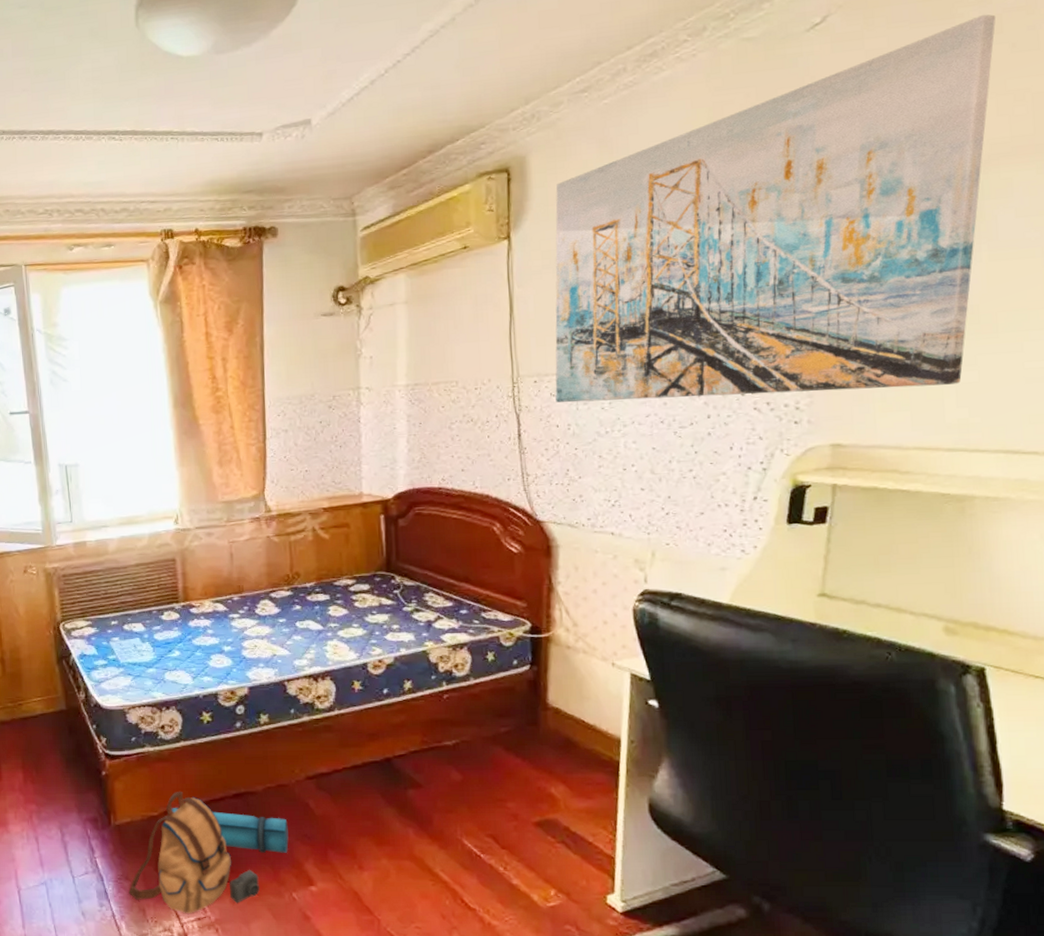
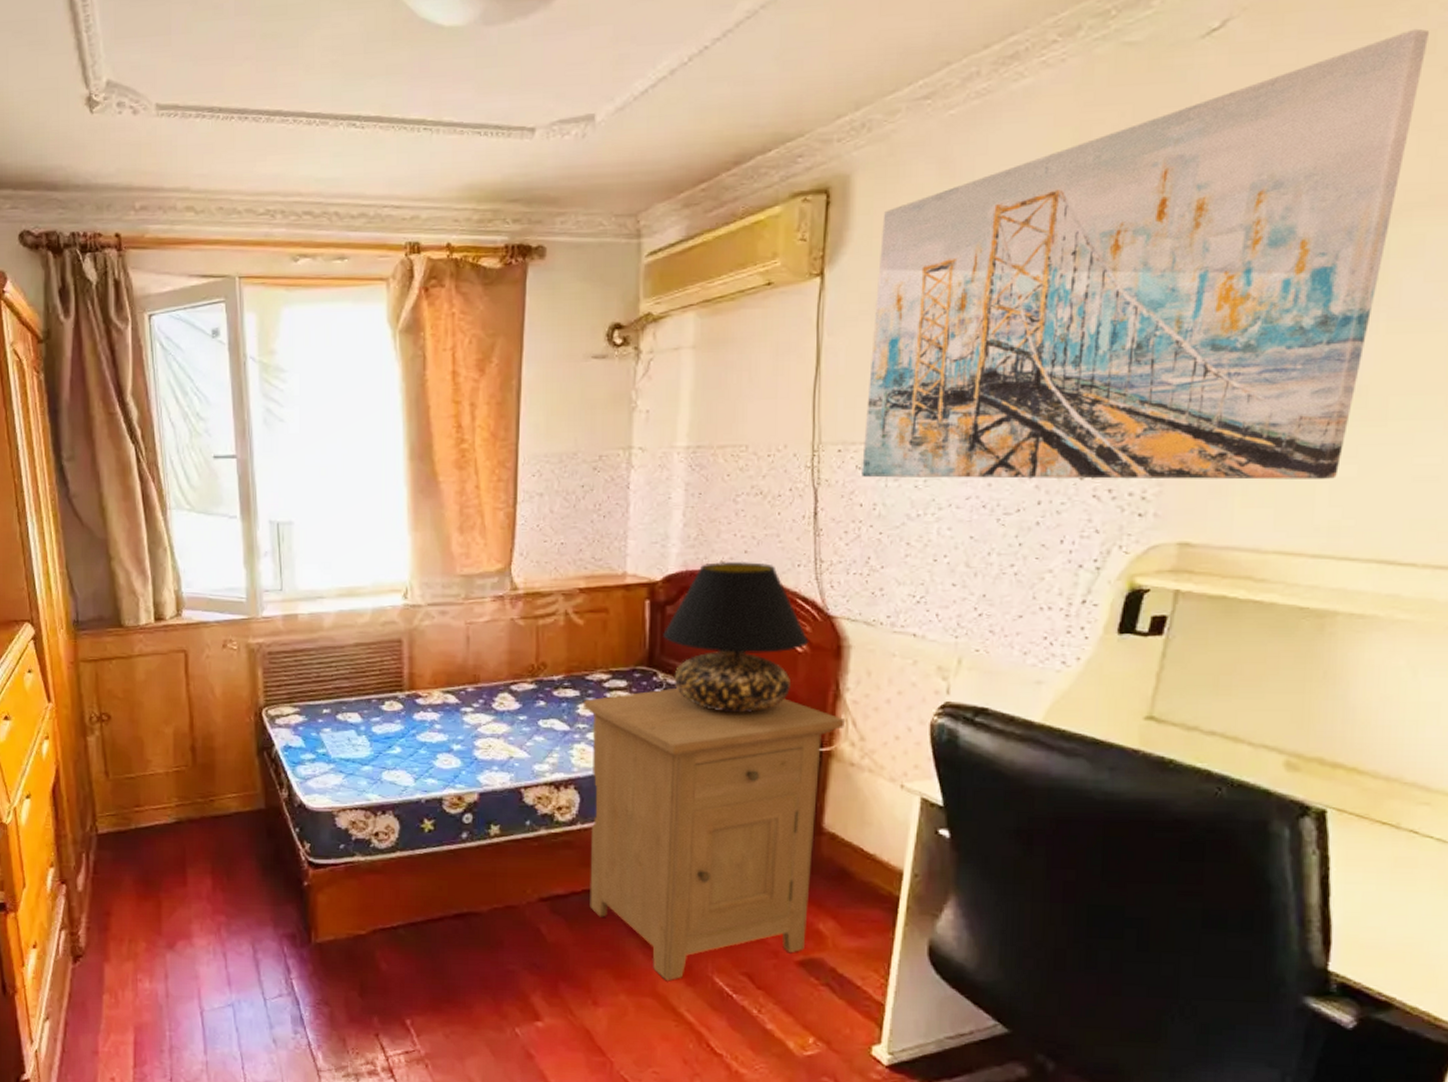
backpack: present [128,792,289,913] -> none [328,908,515,1046]
nightstand: none [334,588,559,844] -> present [584,687,844,980]
table lamp: none [397,478,523,608] -> present [663,561,809,713]

